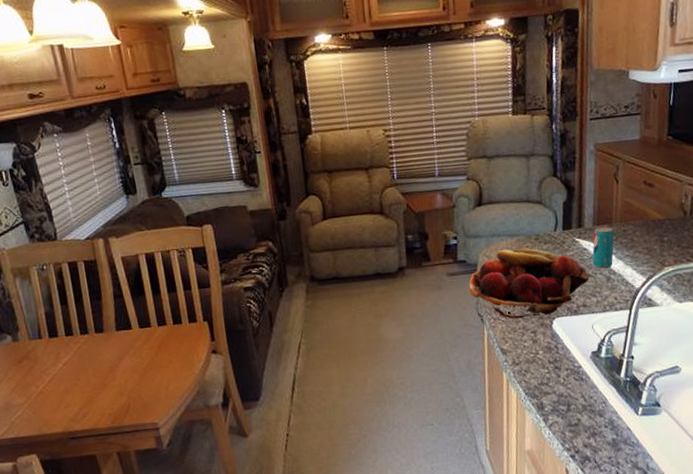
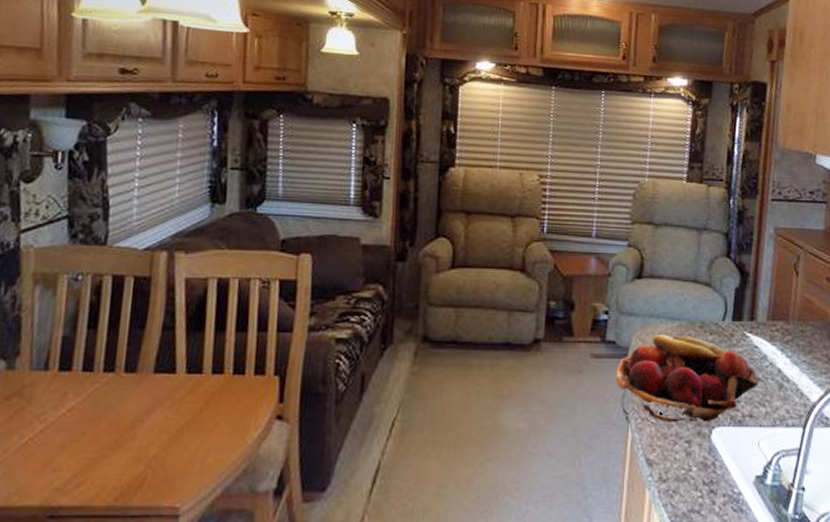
beverage can: present [592,227,615,269] -> none [763,324,791,373]

